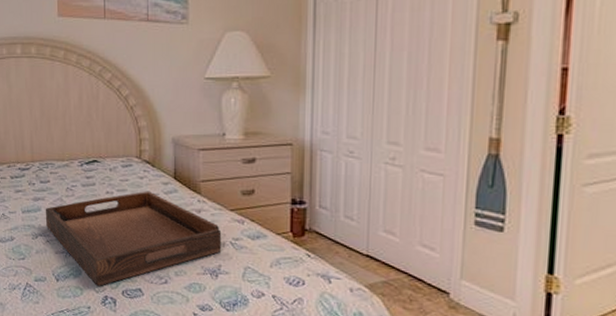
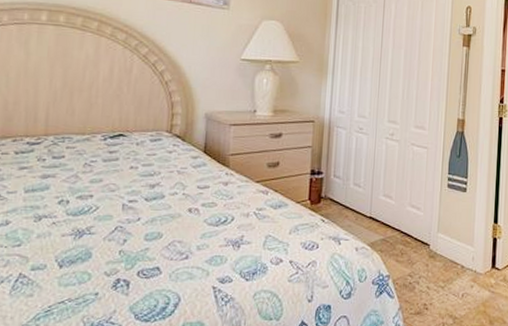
serving tray: present [45,191,222,286] -> none [53,165,247,268]

